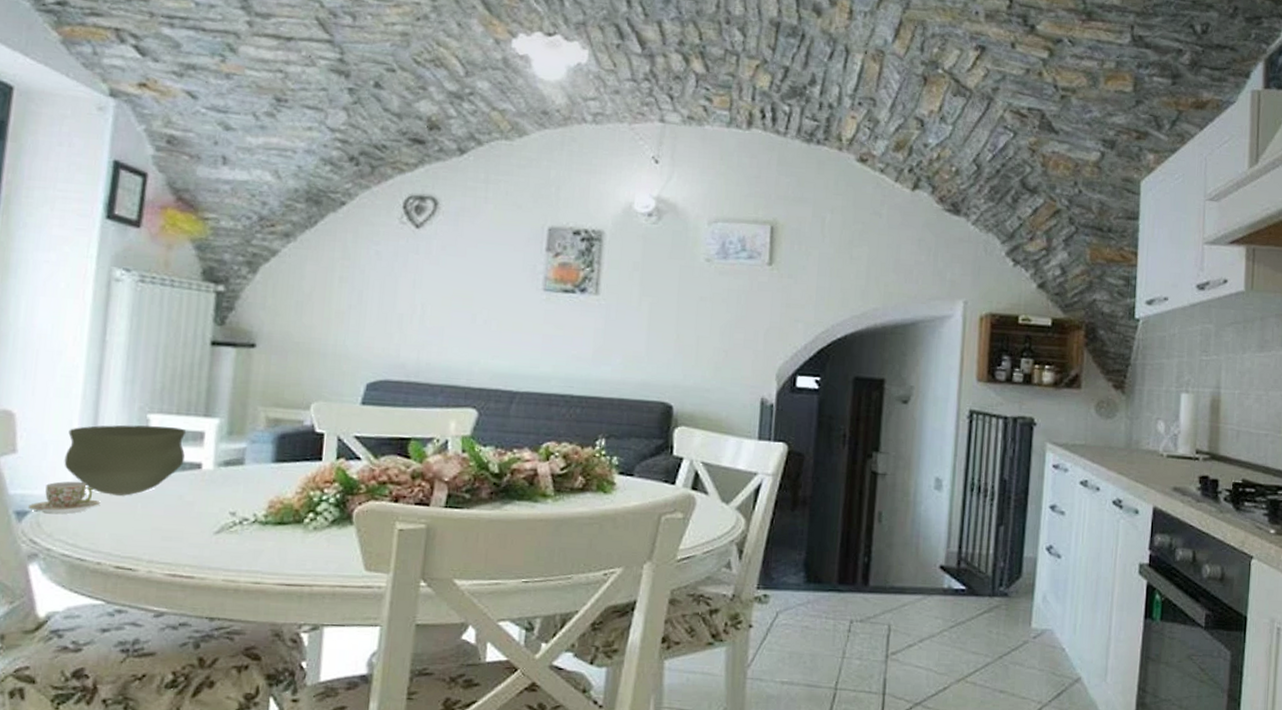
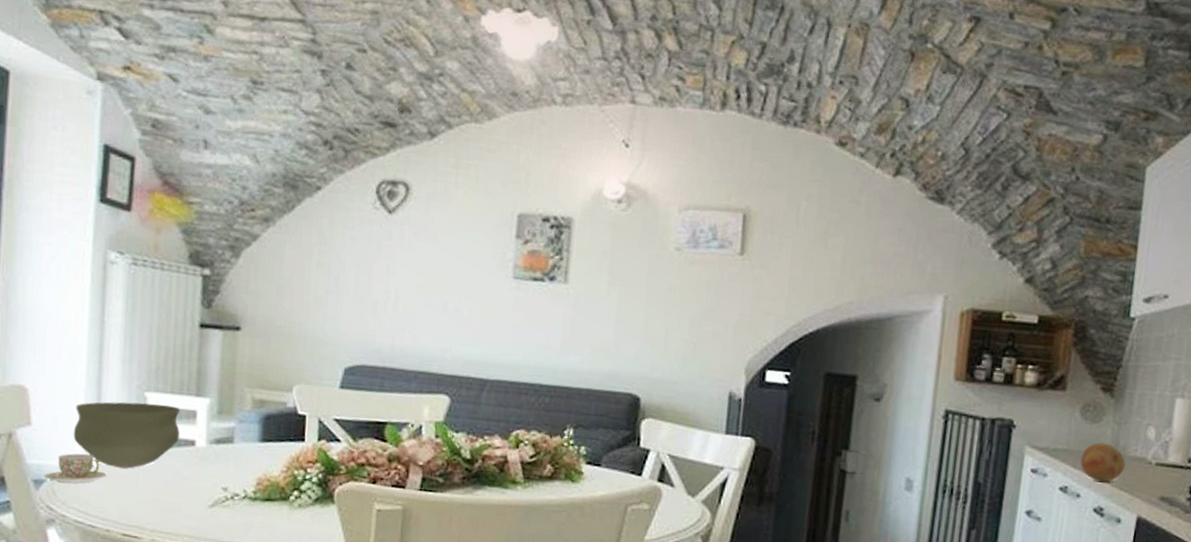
fruit: none [1098,437,1140,475] -> present [1080,442,1126,482]

